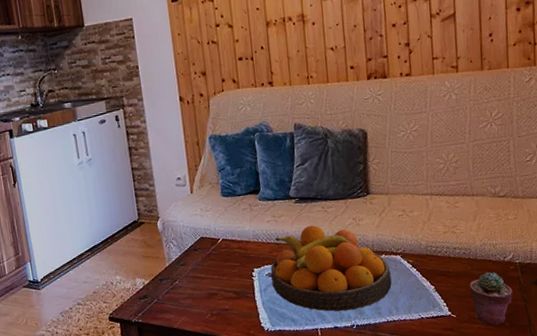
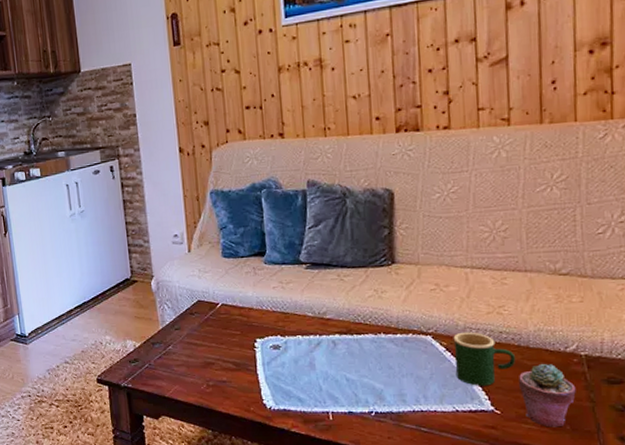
fruit bowl: present [270,225,392,312] -> none [275,294,420,395]
mug: none [417,249,467,296] -> present [453,331,516,386]

